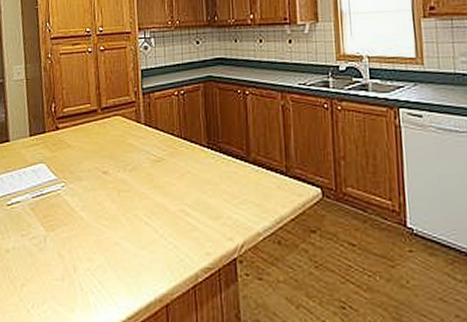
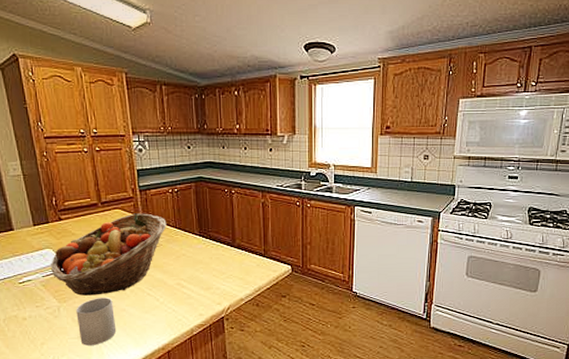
fruit basket: none [42,120,171,223] -> present [51,213,167,296]
mug: none [63,226,107,291] -> present [76,298,117,346]

